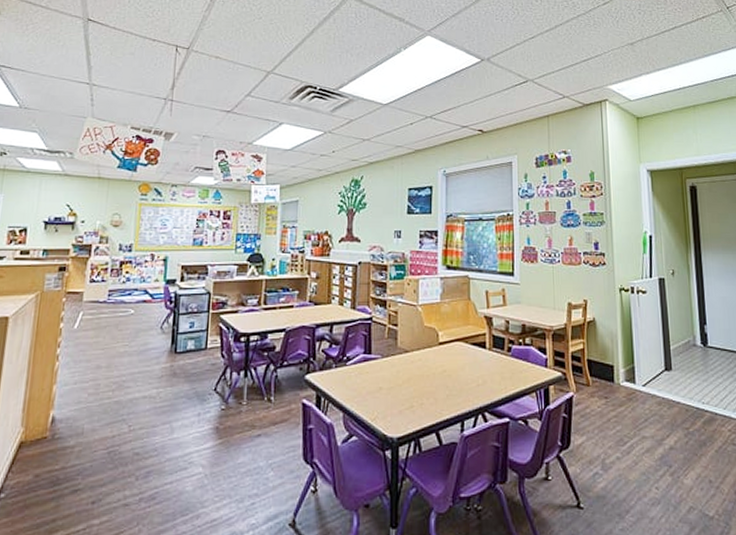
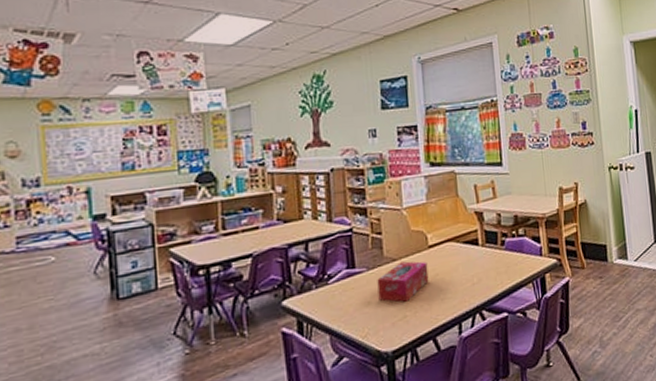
tissue box: none [389,354,437,392] -> present [377,261,429,302]

